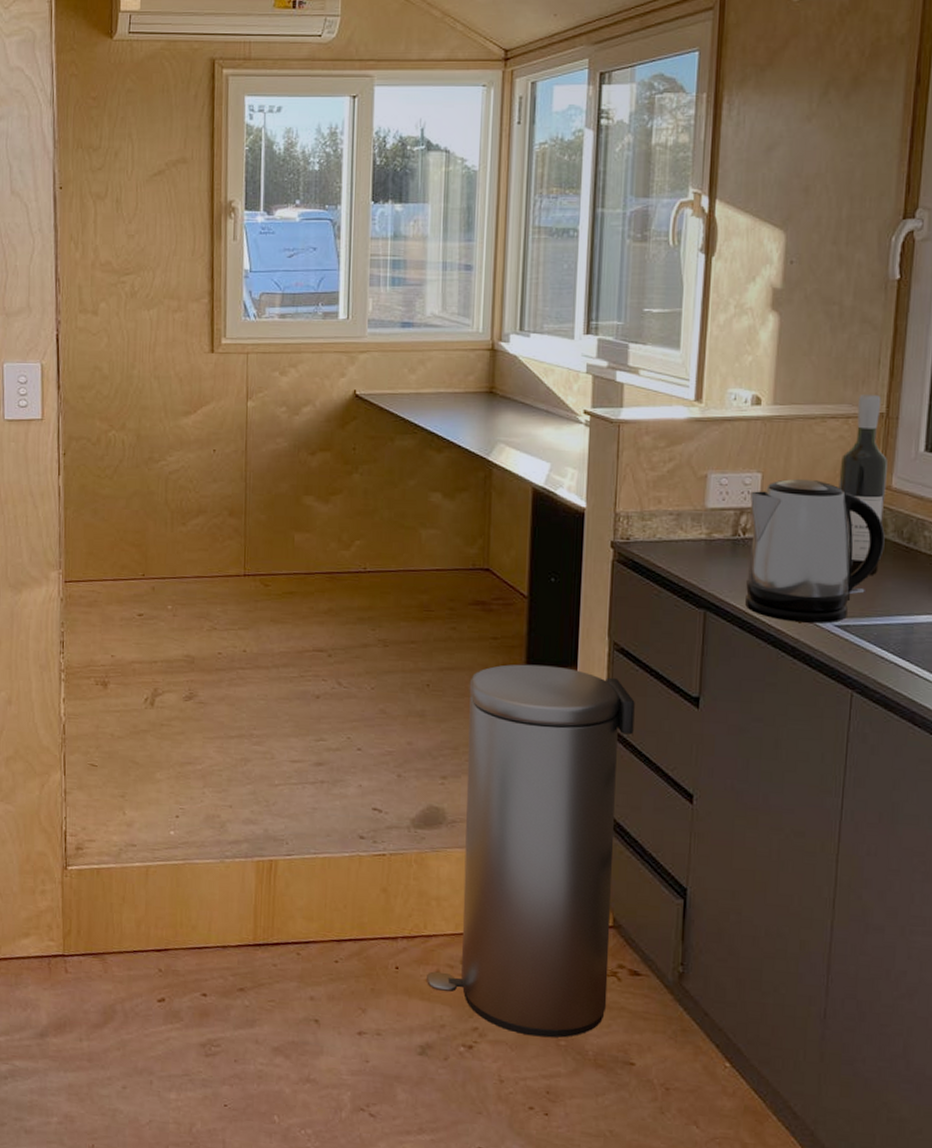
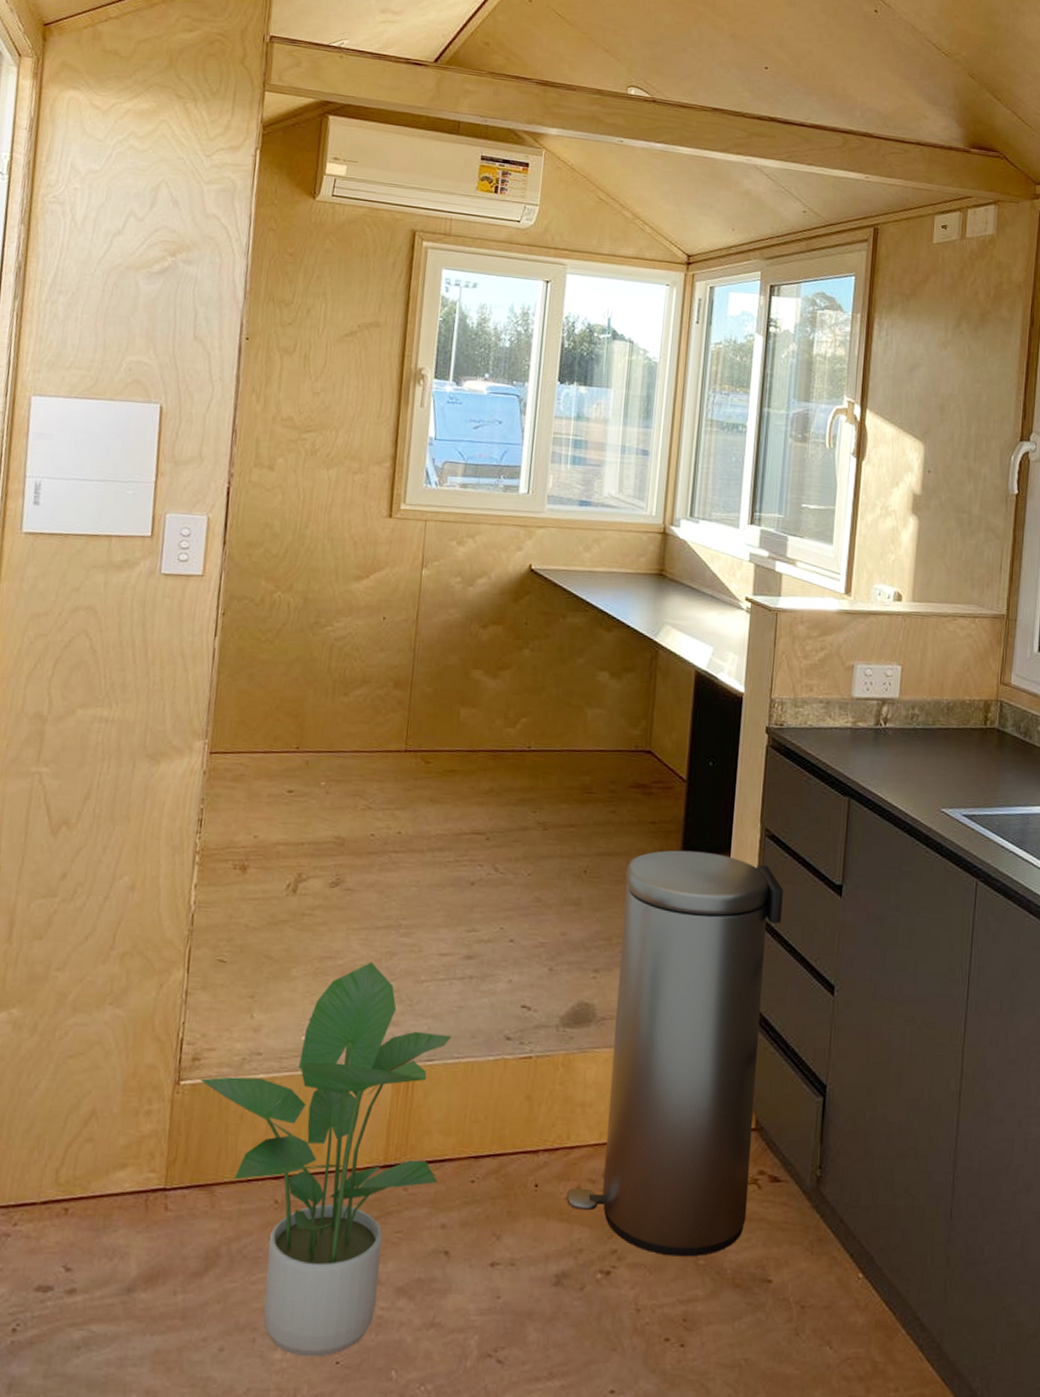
potted plant: none [85,768,308,1100] -> present [200,963,452,1357]
kettle: present [744,478,885,624] -> none [884,672,1005,814]
bottle: present [838,393,888,575] -> none [967,596,1008,767]

